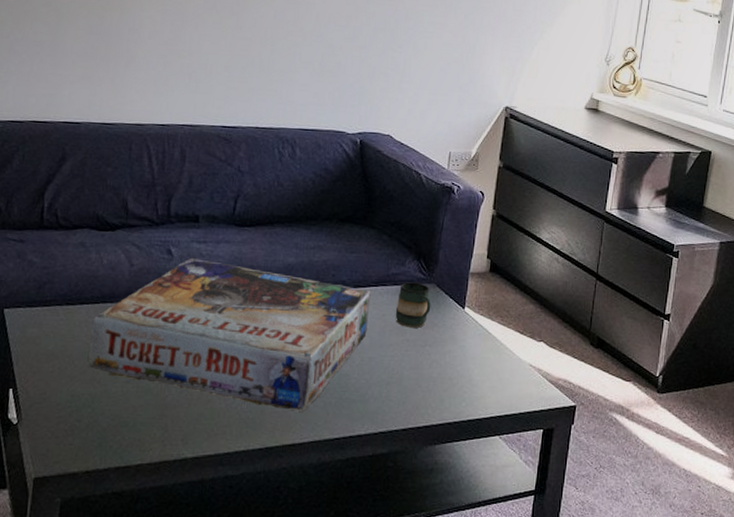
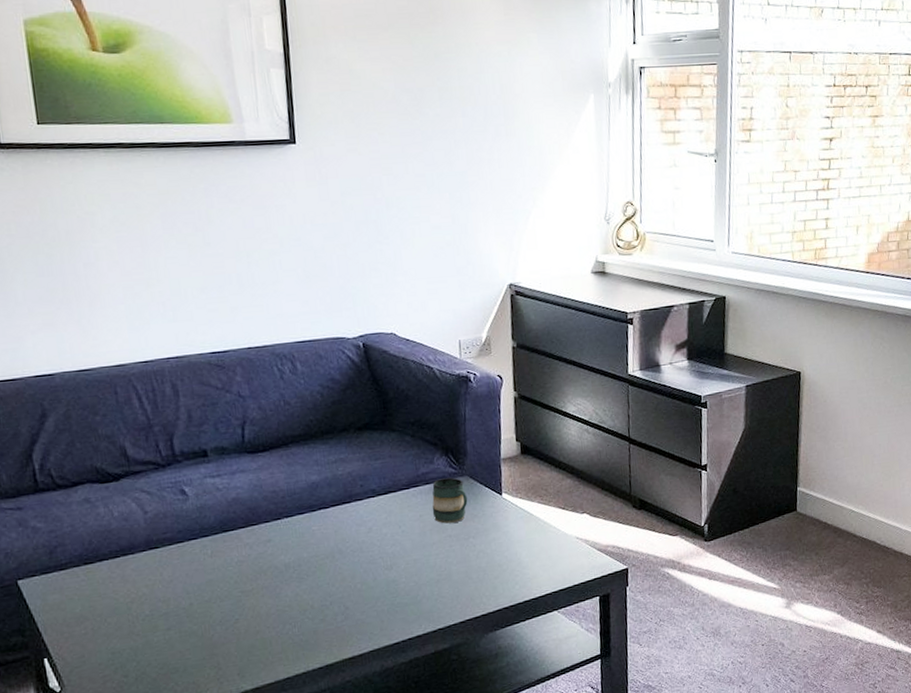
board game: present [86,258,371,413] -> none [116,493,407,626]

